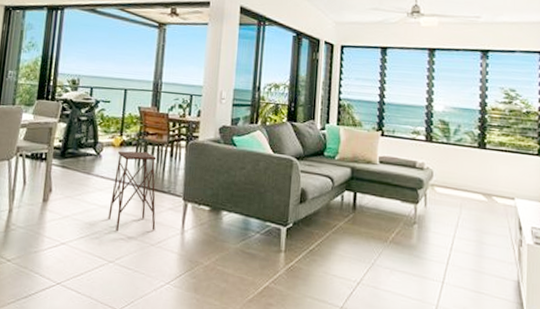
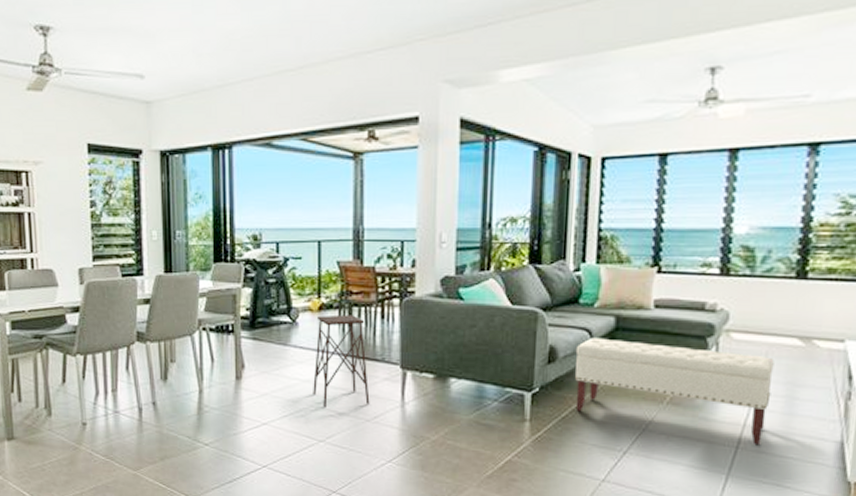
bench: none [319,184,467,282] -> present [574,337,774,446]

